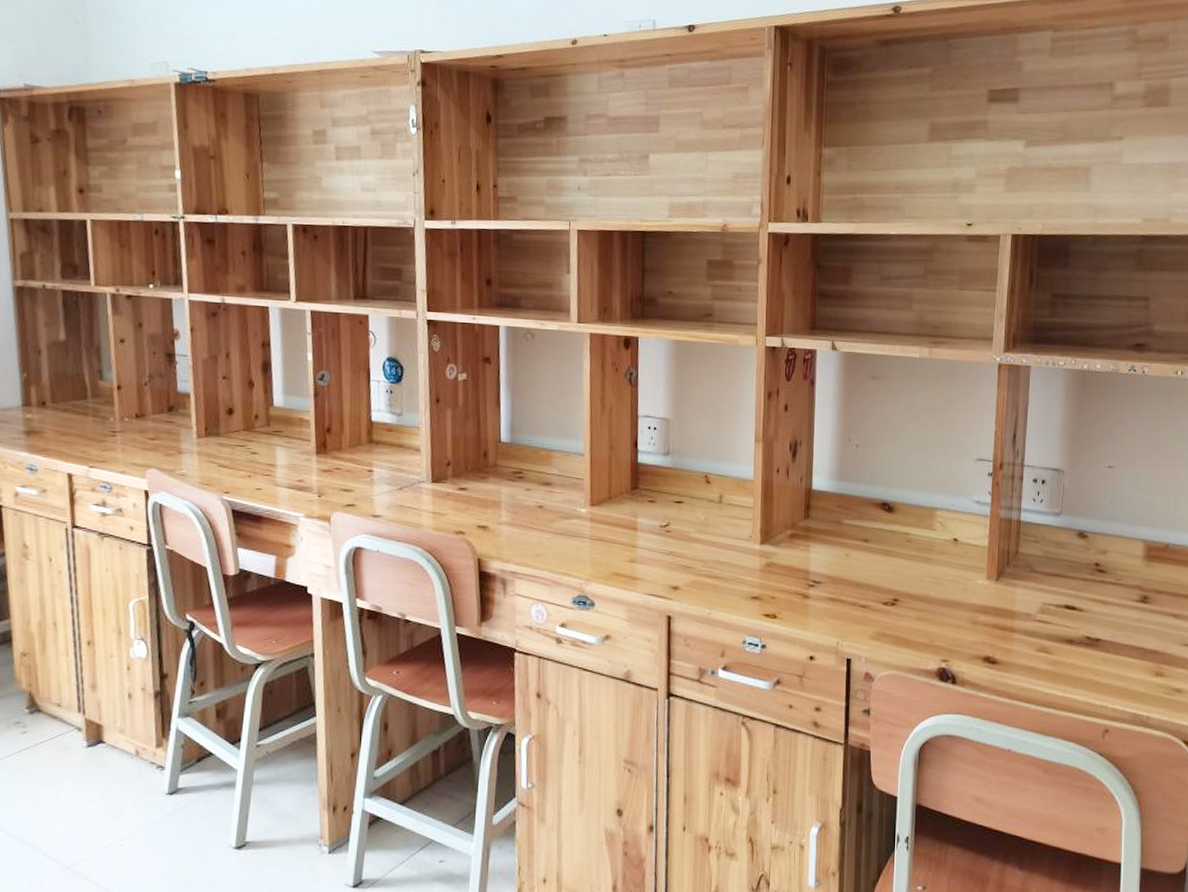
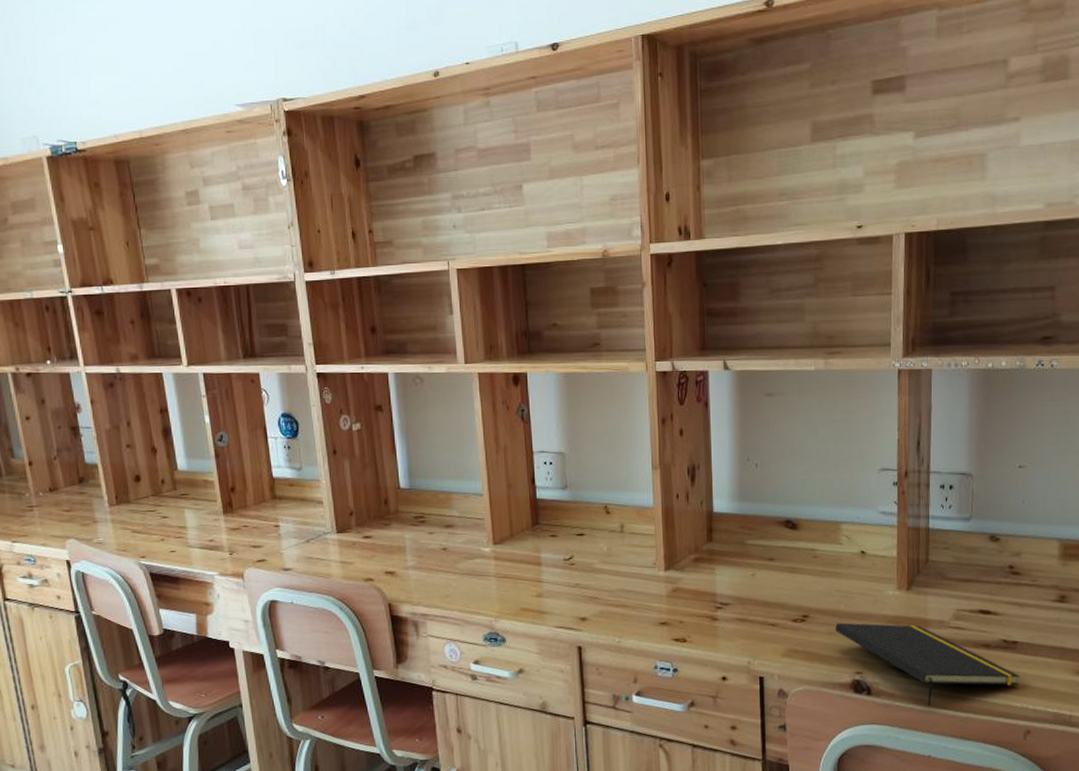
notepad: none [924,609,1100,699] -> present [835,622,1019,707]

